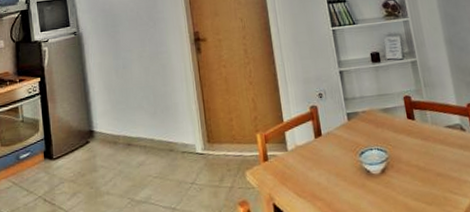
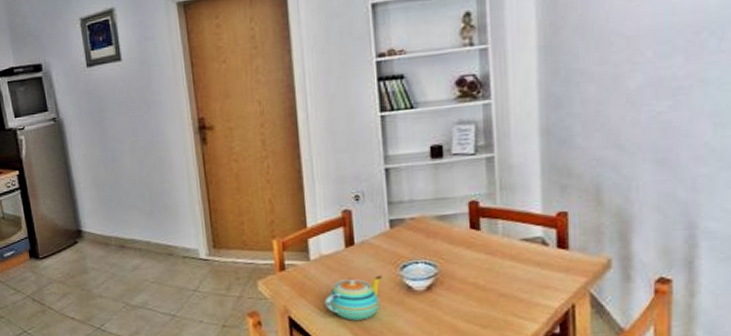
teapot: none [301,162,347,205] -> present [324,275,382,321]

